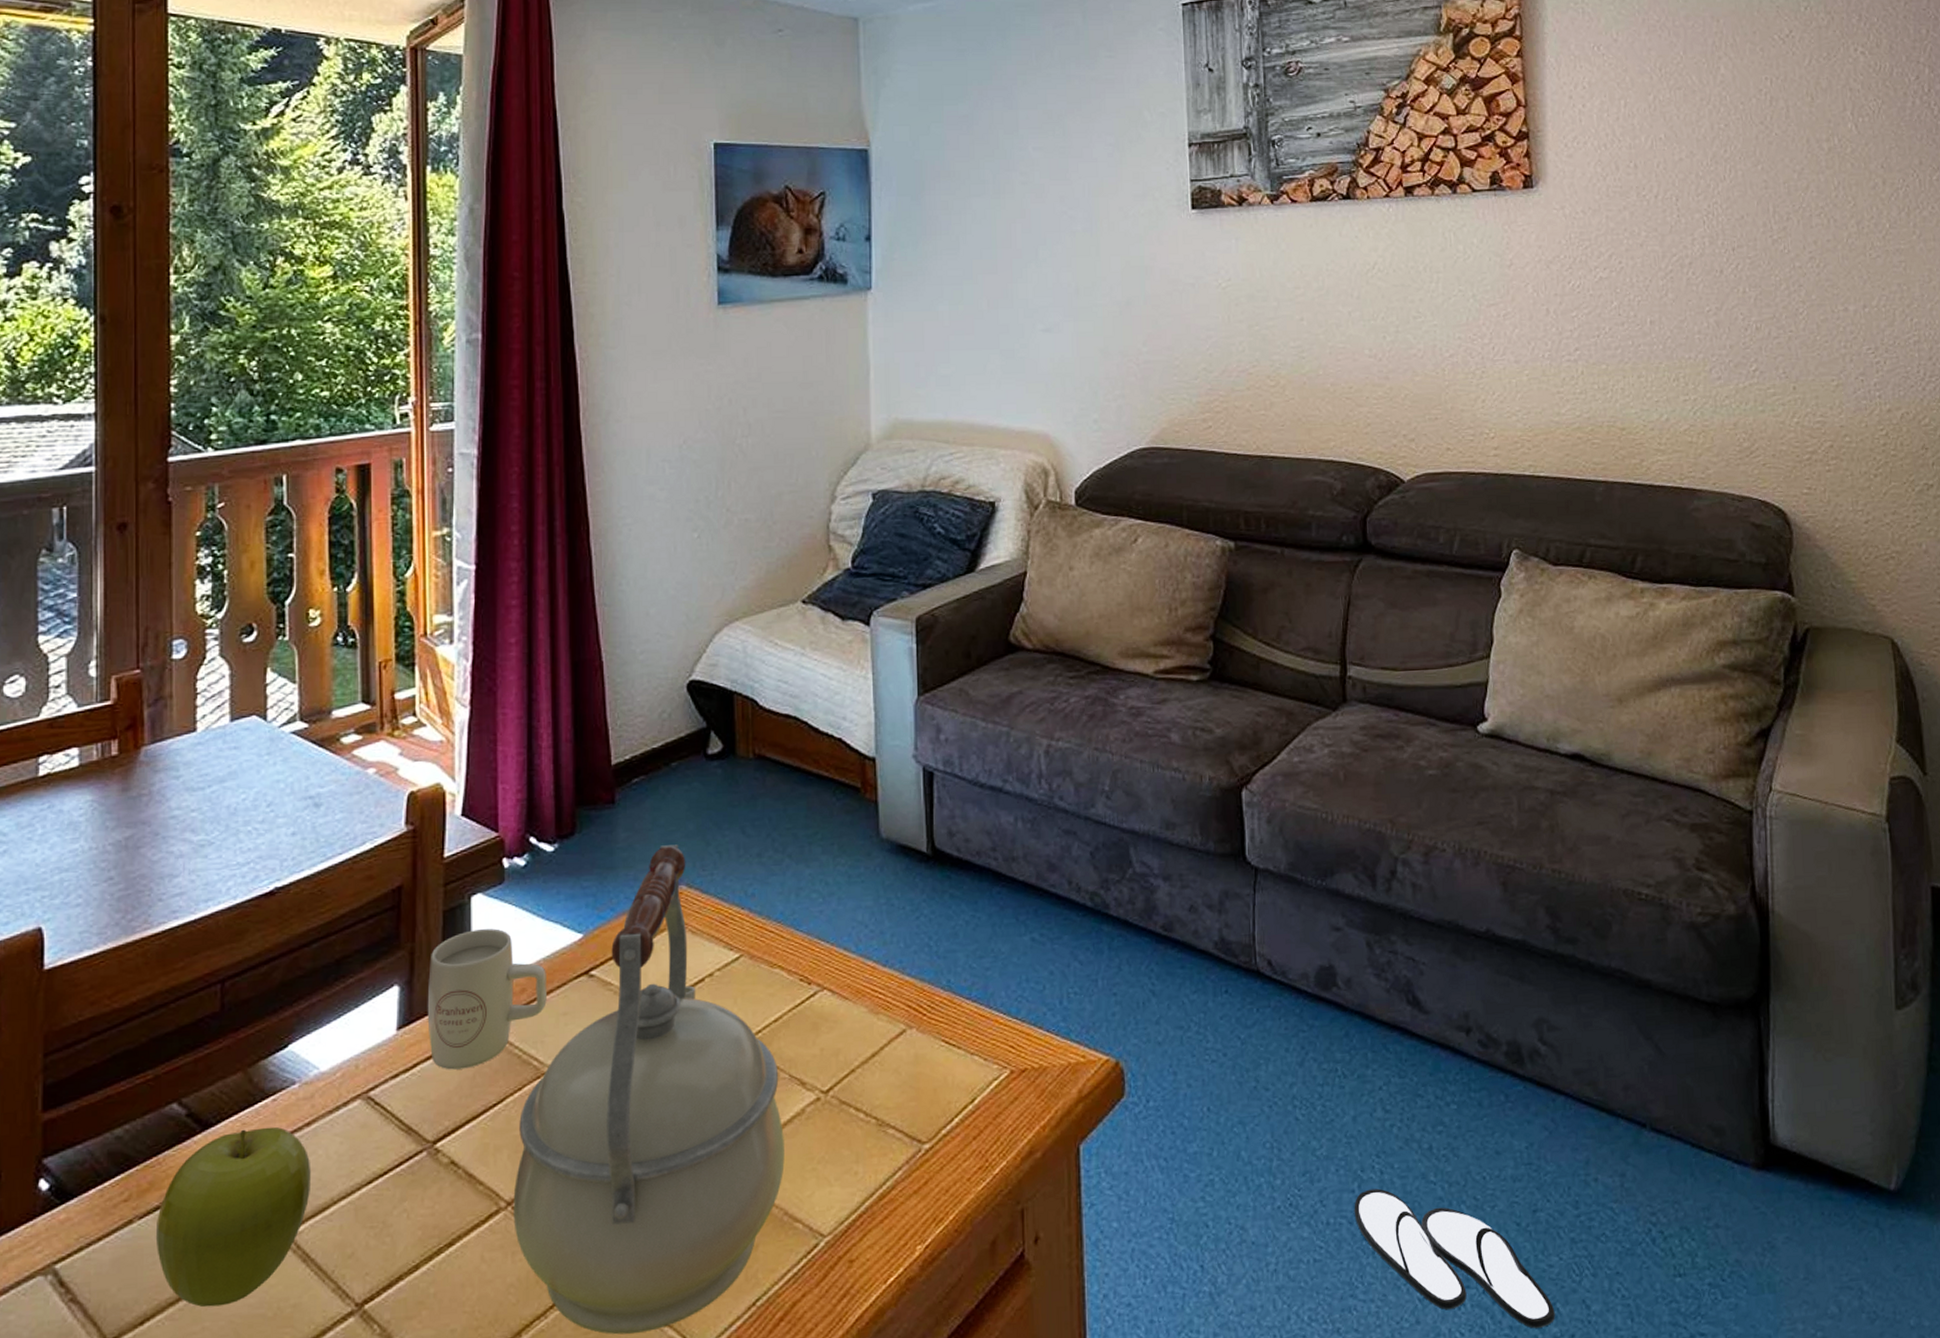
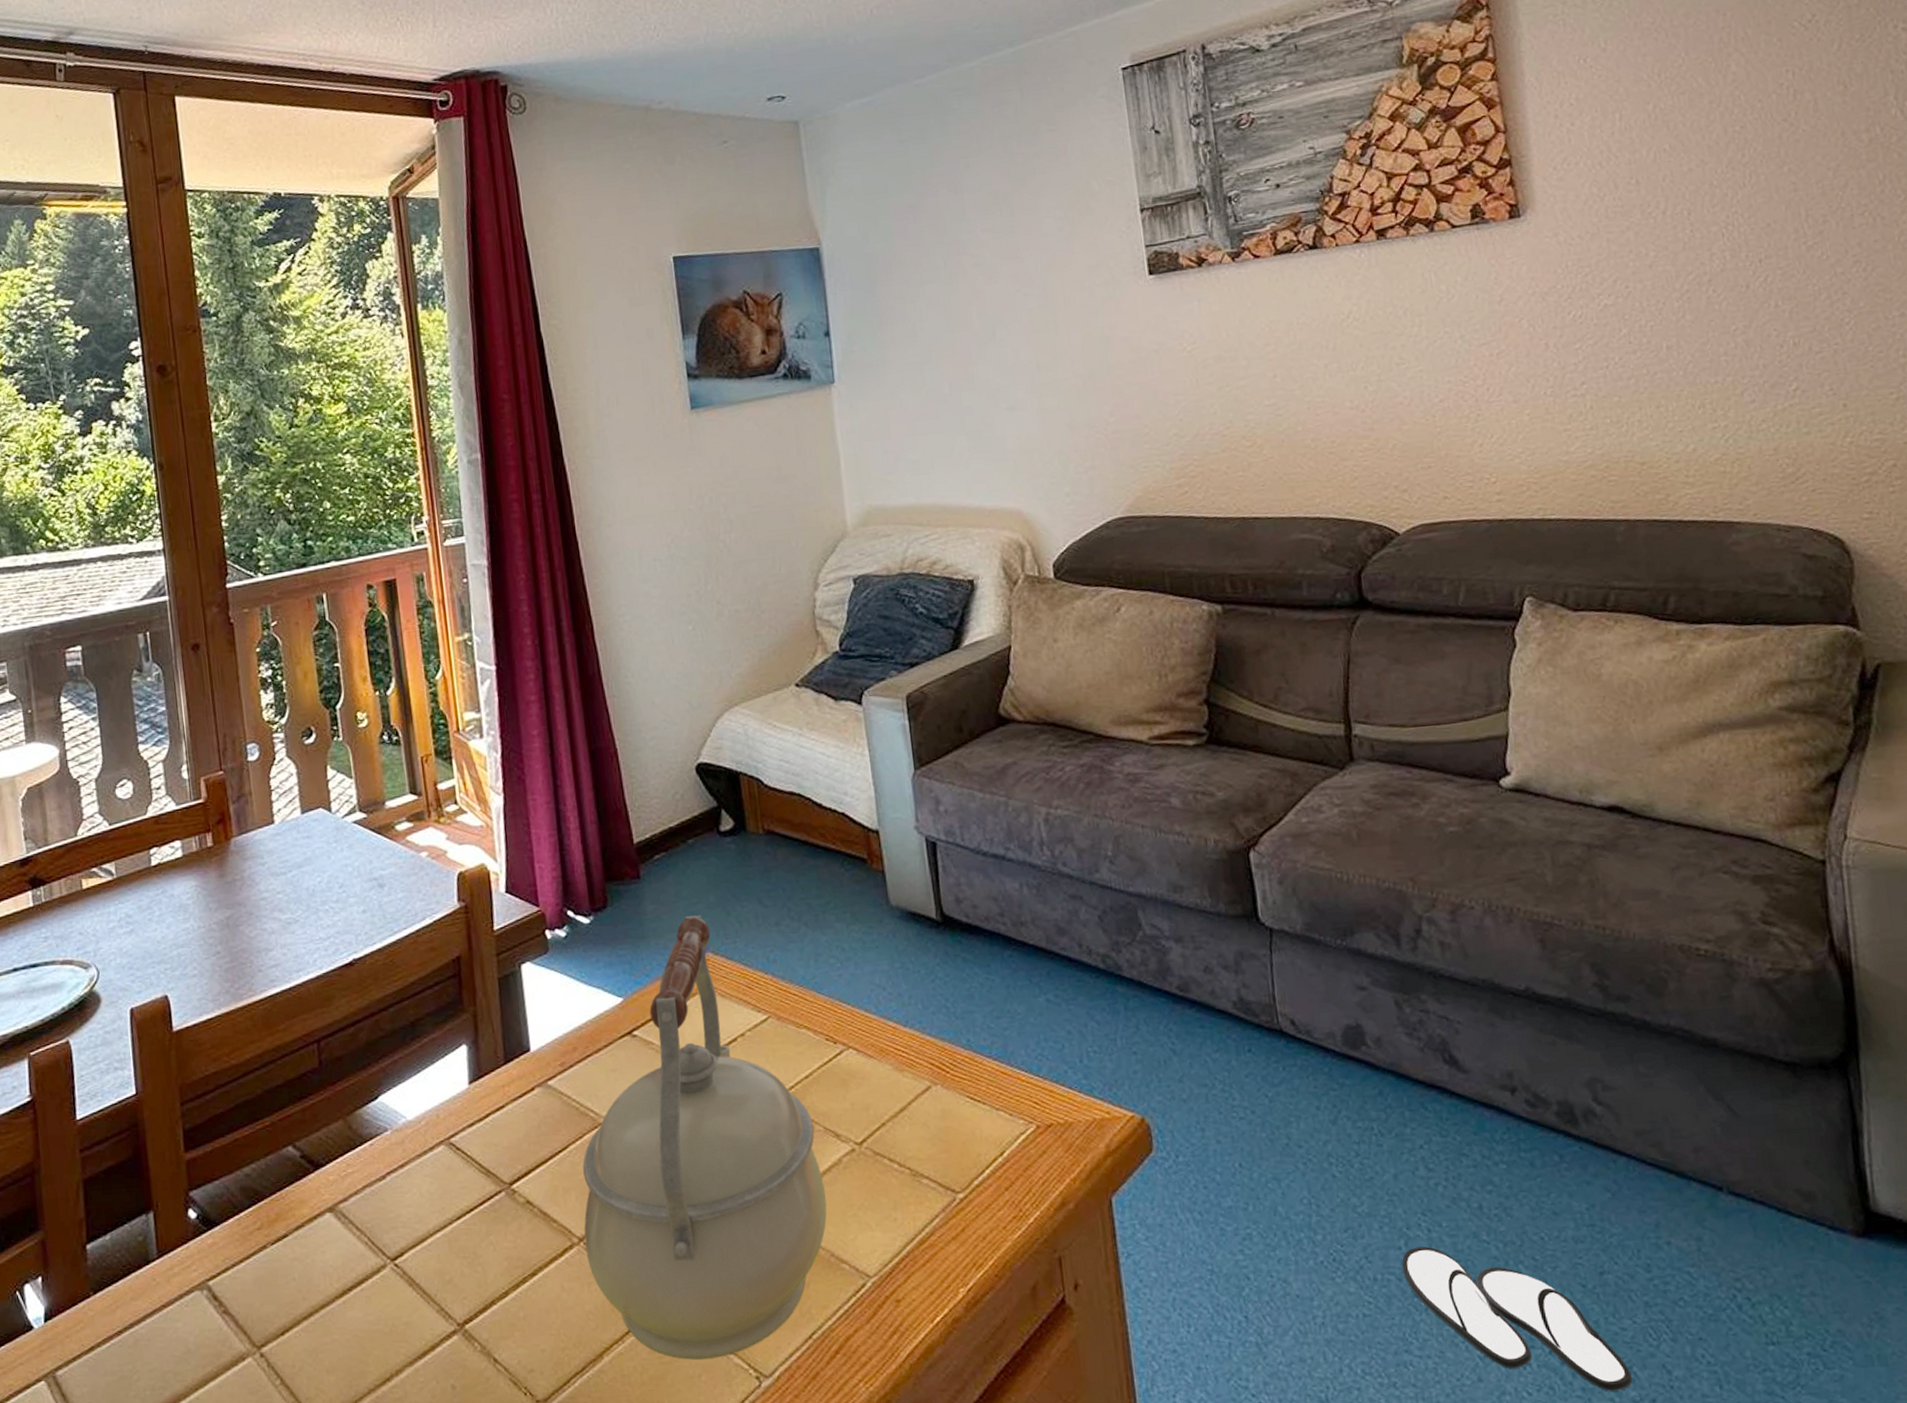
fruit: present [155,1126,312,1308] -> none [285,1168,410,1322]
mug: present [427,928,547,1070] -> none [490,993,597,1120]

